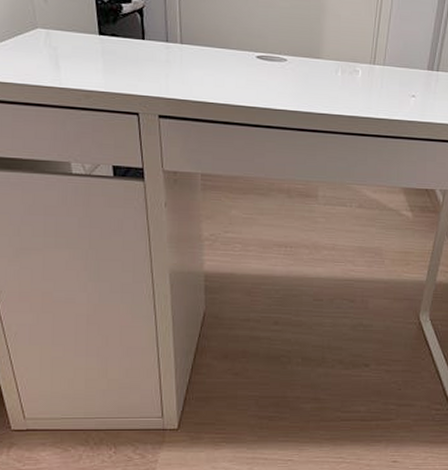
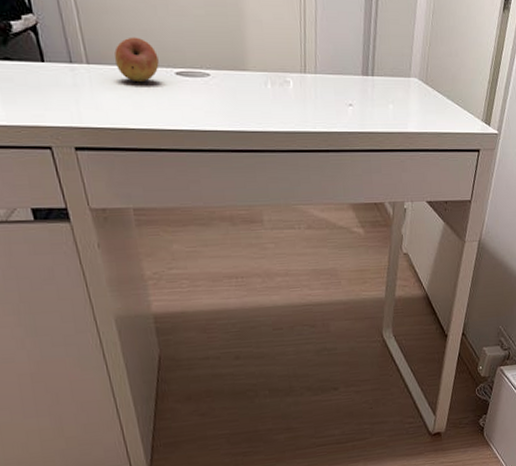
fruit: none [204,23,243,62] -> present [114,37,159,81]

